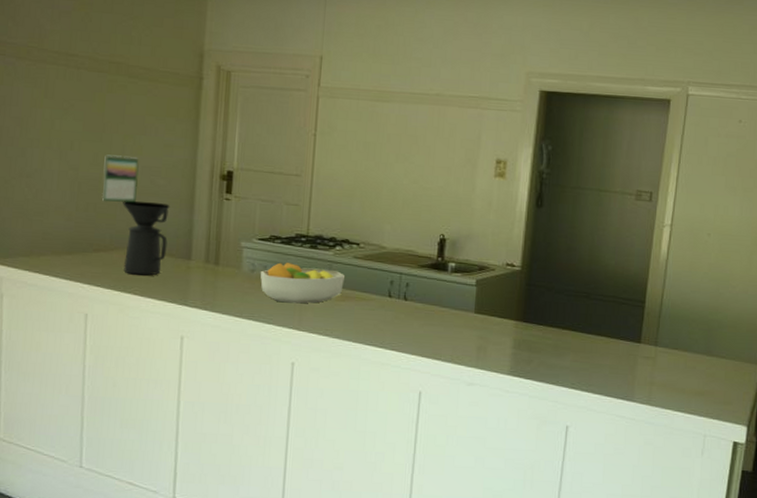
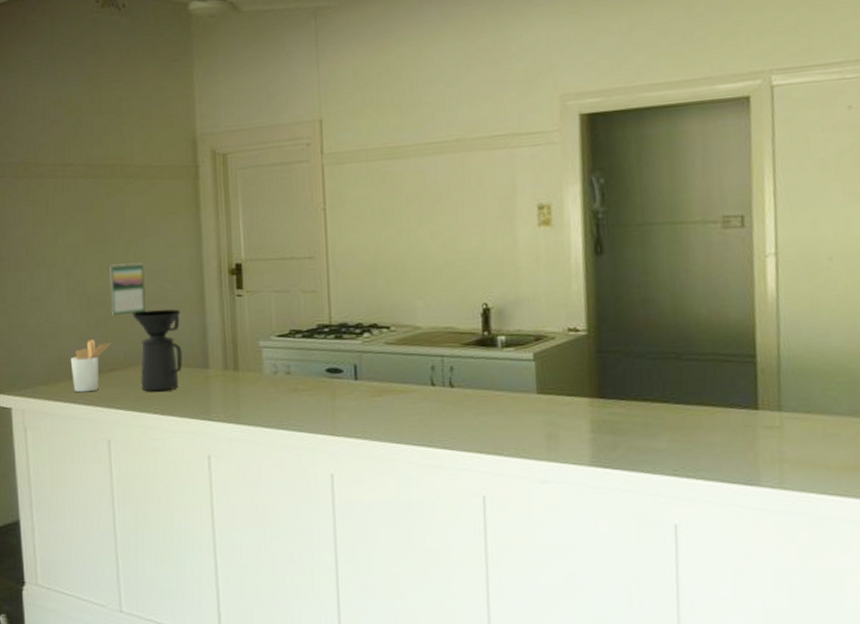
utensil holder: none [55,220,99,268] -> present [70,339,112,393]
fruit bowl: present [260,262,346,304] -> none [283,359,379,405]

